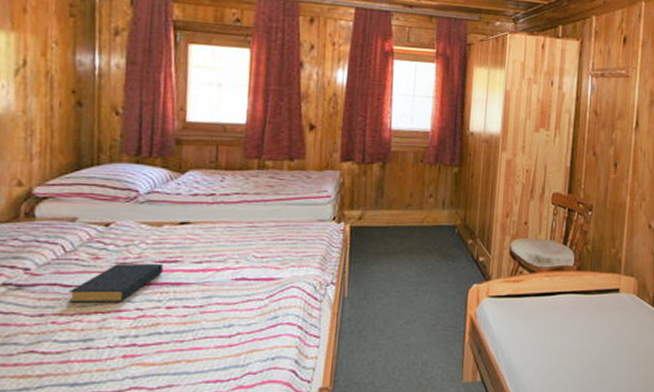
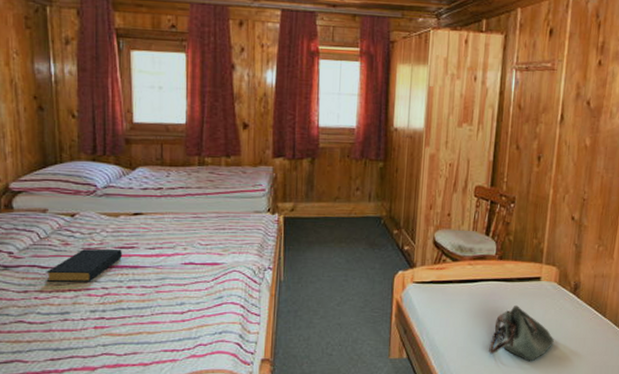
shoulder bag: none [567,319,634,381] -> present [489,304,554,362]

